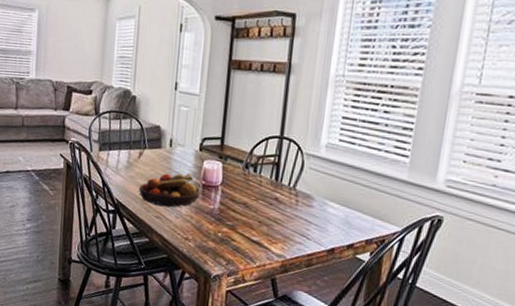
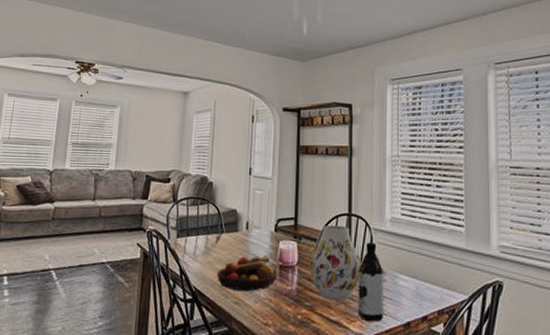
vase: none [233,147,289,223] -> present [309,225,361,301]
water bottle: none [280,167,312,246] -> present [358,242,384,322]

